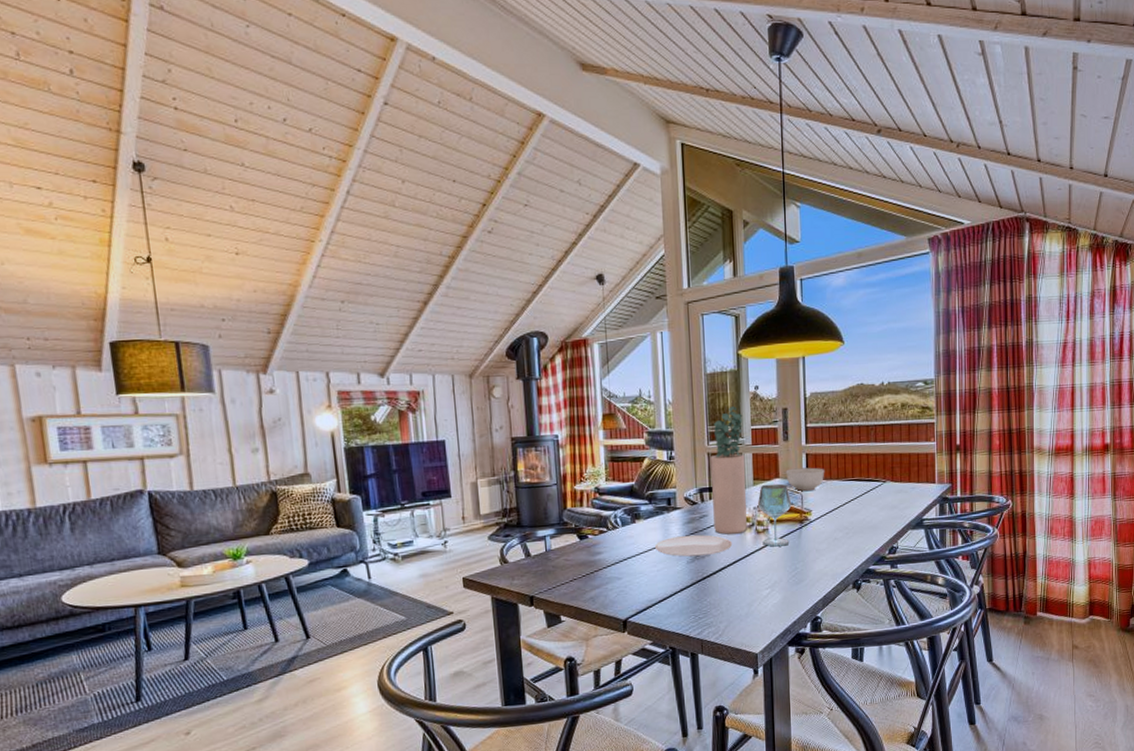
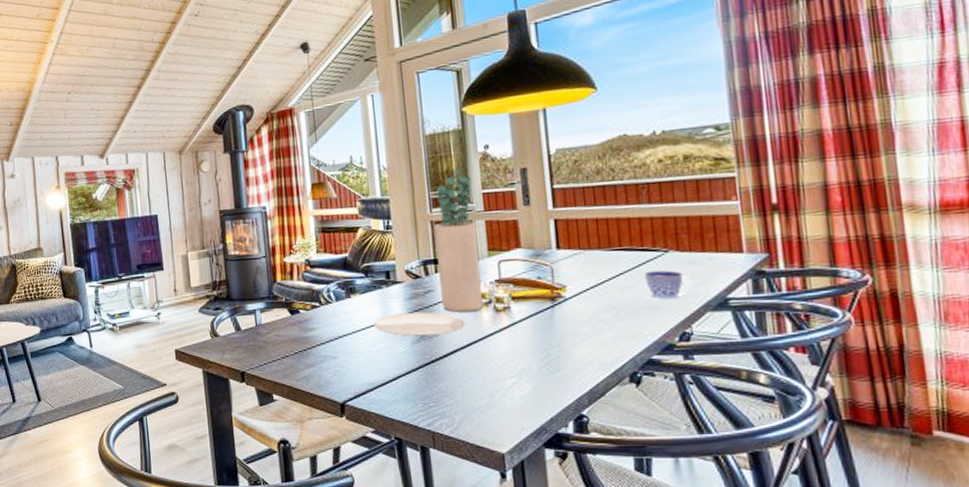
wine glass: present [757,483,792,547] -> none [494,254,539,328]
bowl: present [786,467,825,492] -> none [529,235,582,264]
cup: none [868,497,901,521] -> present [644,270,693,300]

